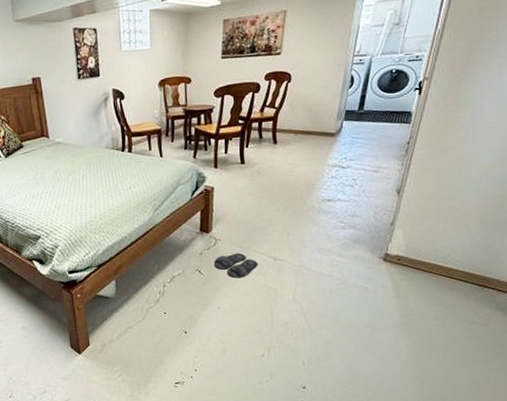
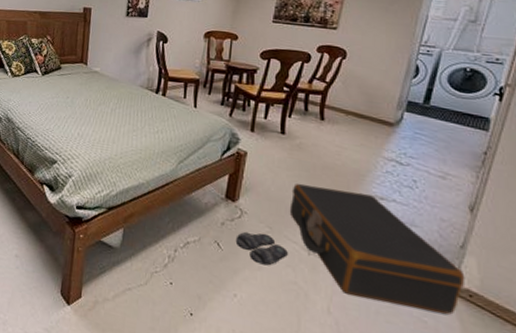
suitcase: none [255,199,395,283] -> present [289,183,465,315]

